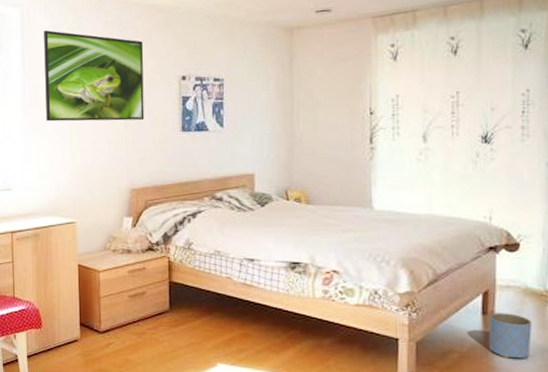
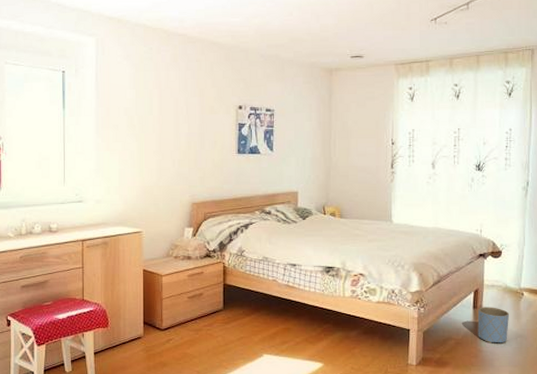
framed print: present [44,30,145,122] -> none [117,59,206,143]

